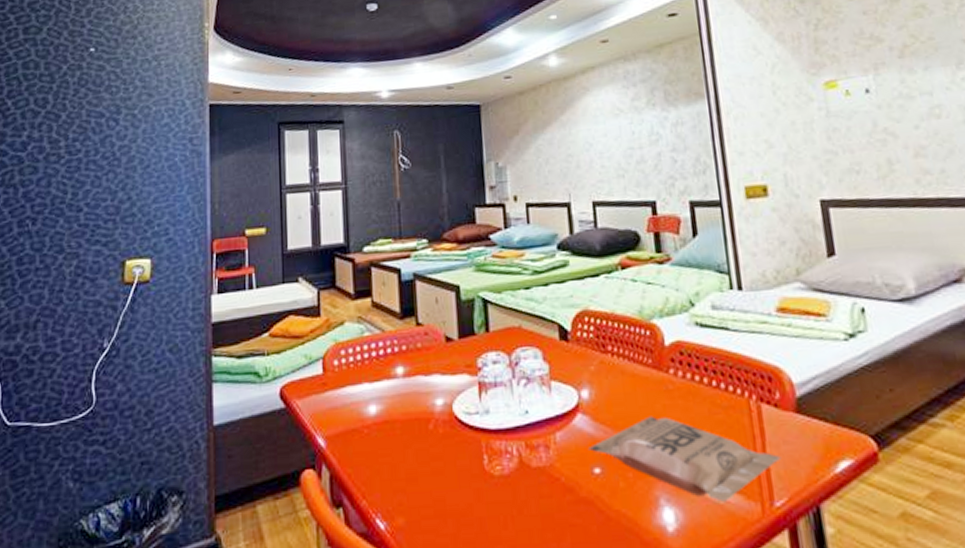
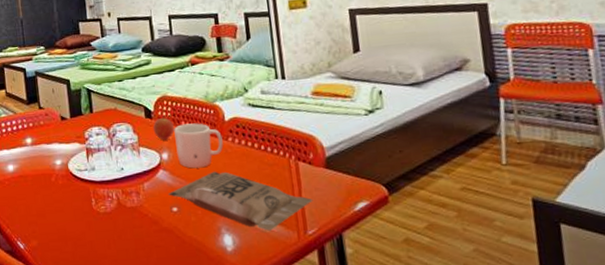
fruit: none [569,337,598,372] -> present [153,116,174,141]
mug: none [597,348,663,412] -> present [174,123,223,169]

